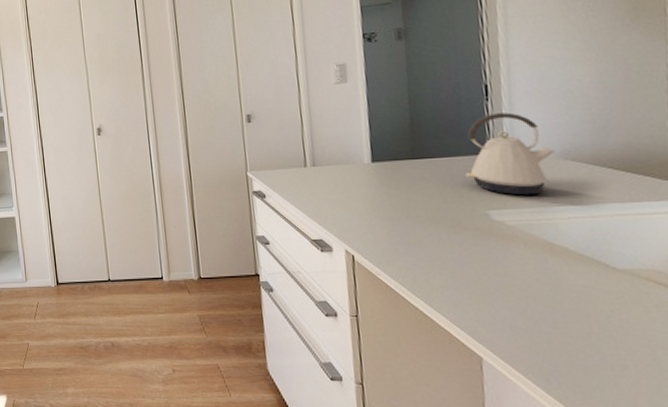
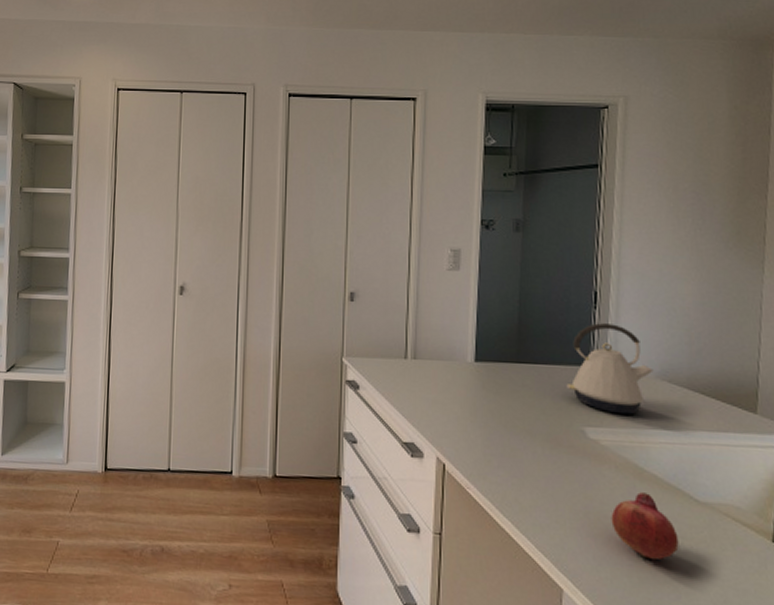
fruit: none [524,265,599,325] -> present [611,492,679,559]

